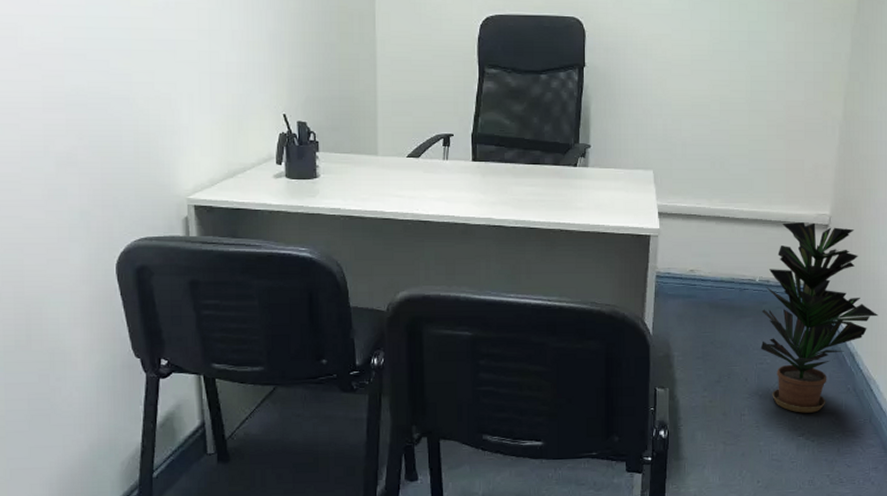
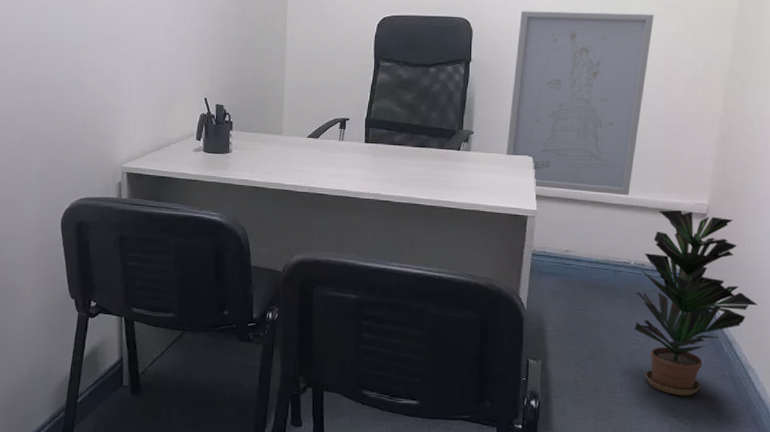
wall art: none [625,9,774,209] -> present [505,11,654,196]

